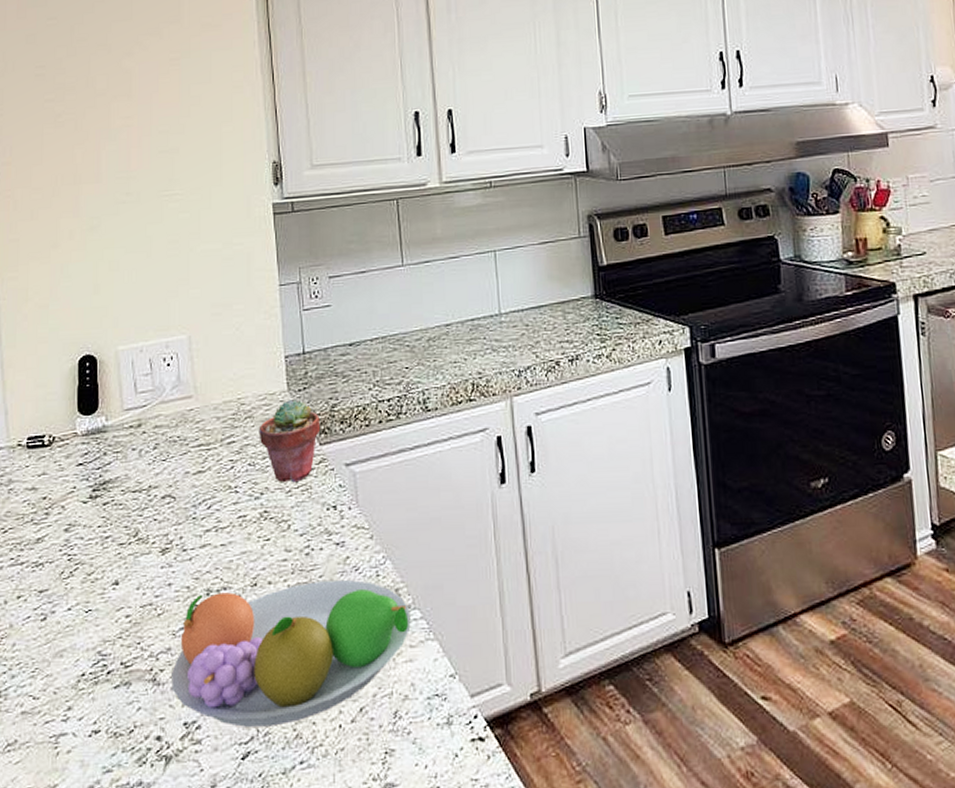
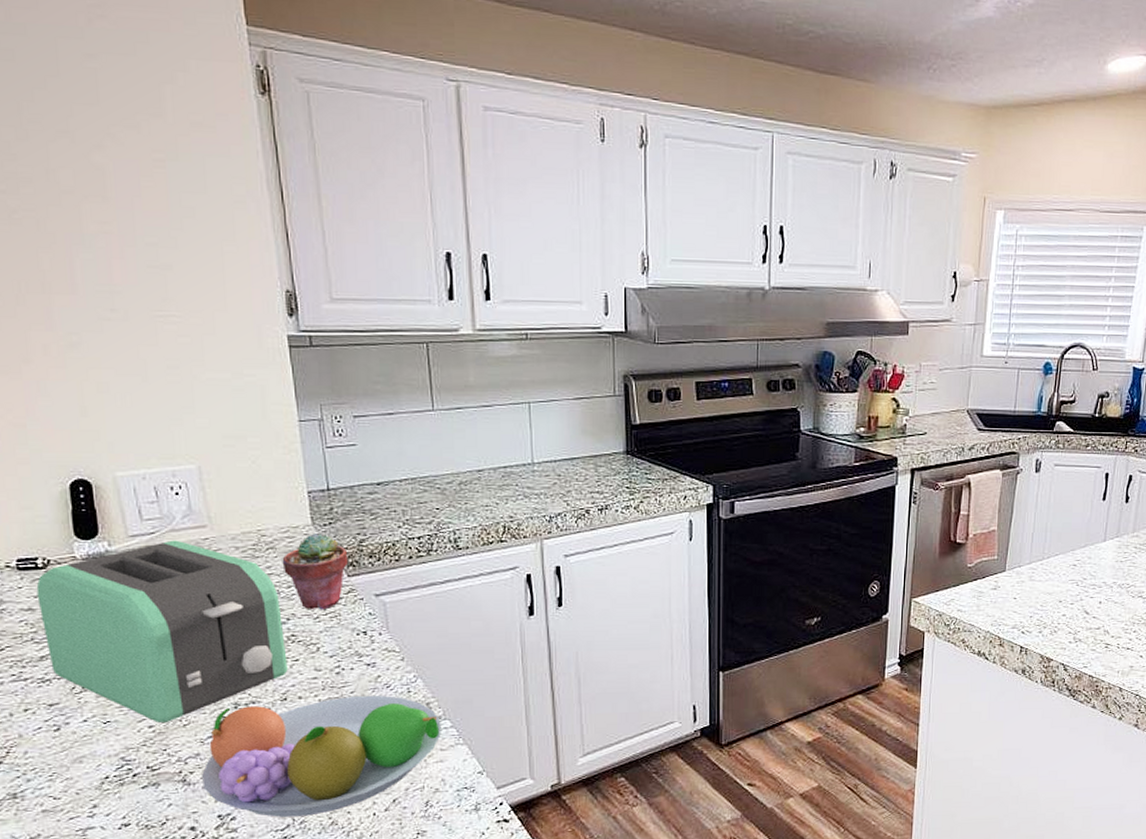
toaster: none [40,412,259,611] -> present [36,540,288,722]

